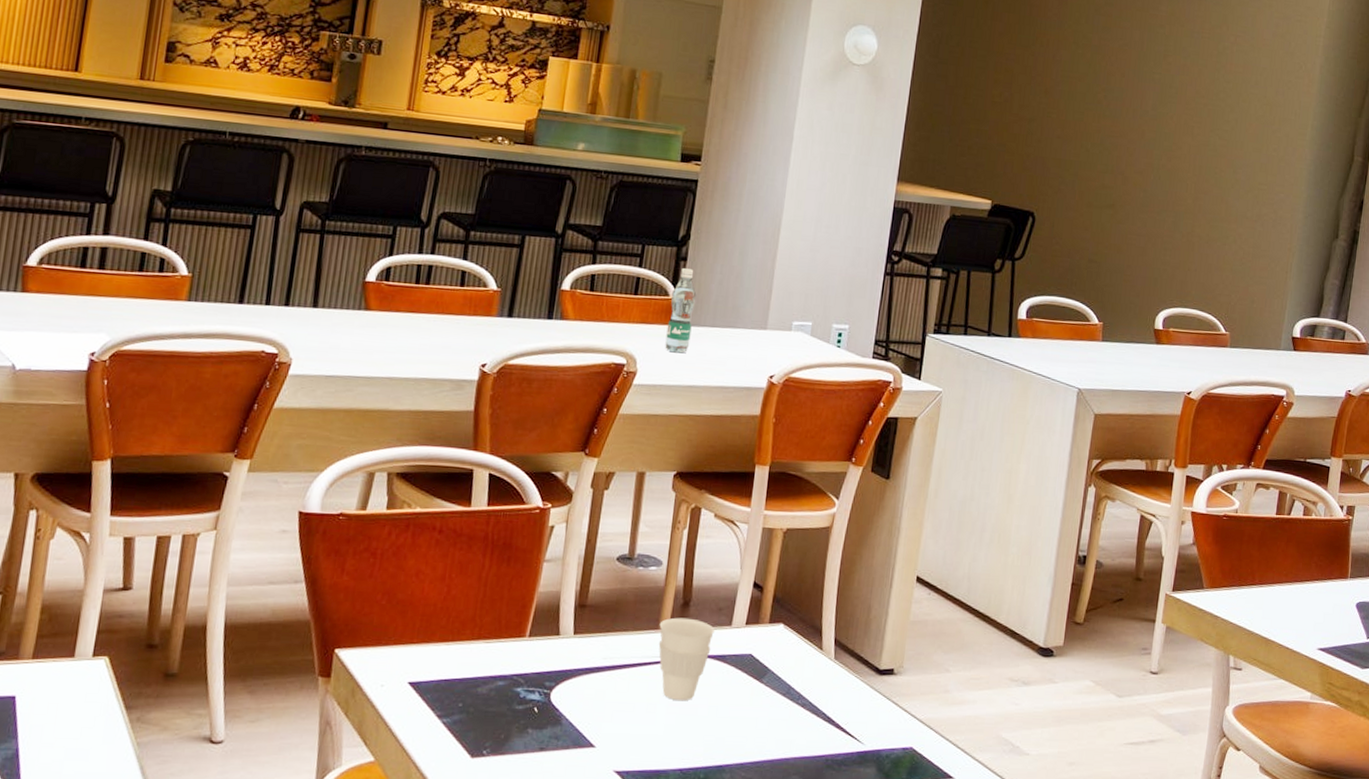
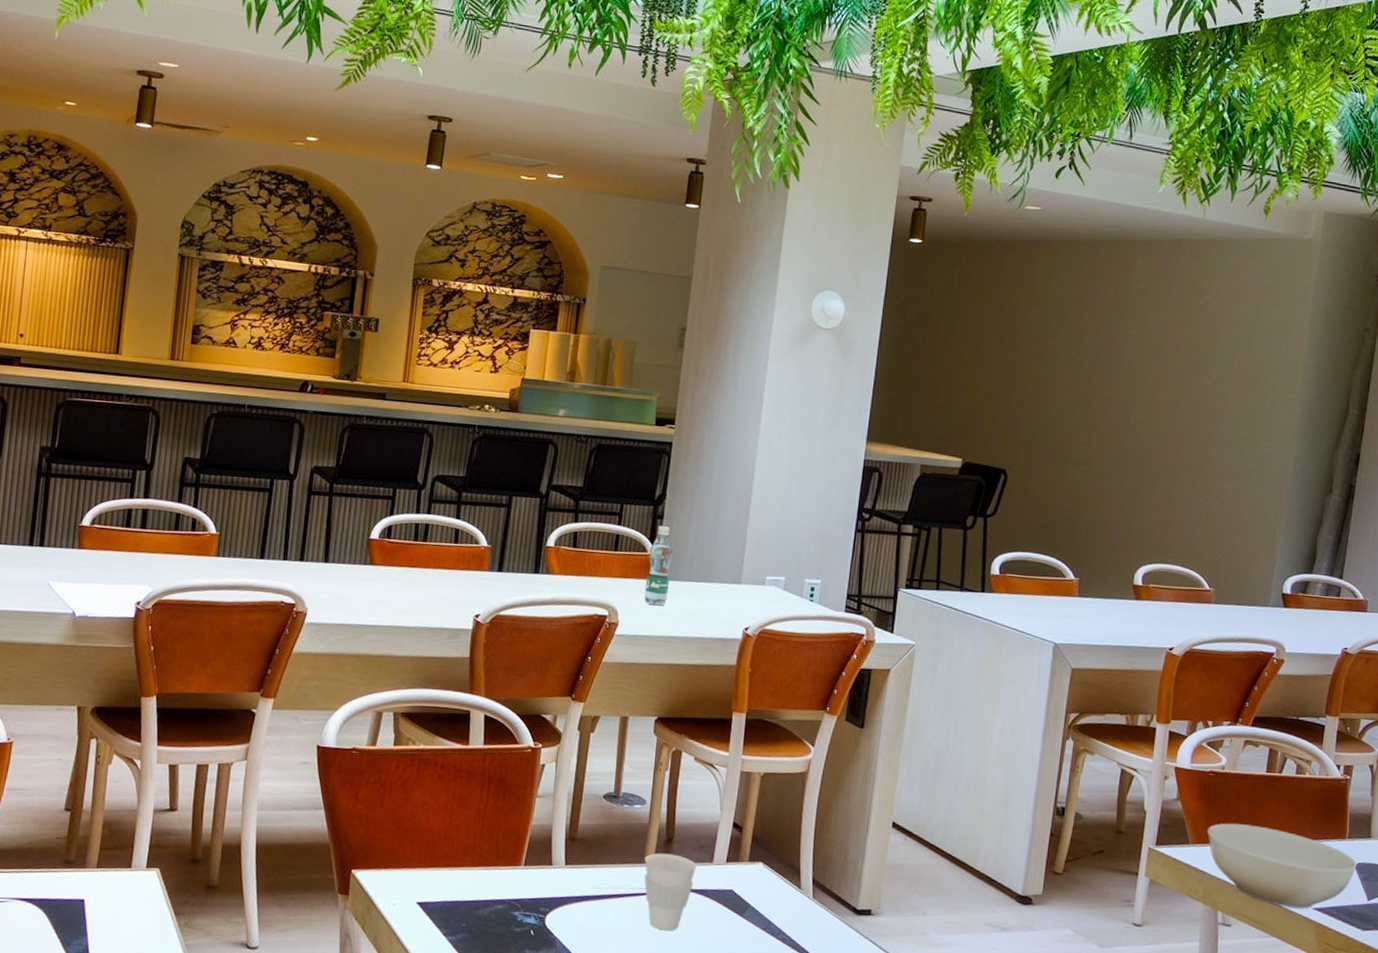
bowl: none [1220,566,1358,649] -> present [1207,823,1357,908]

